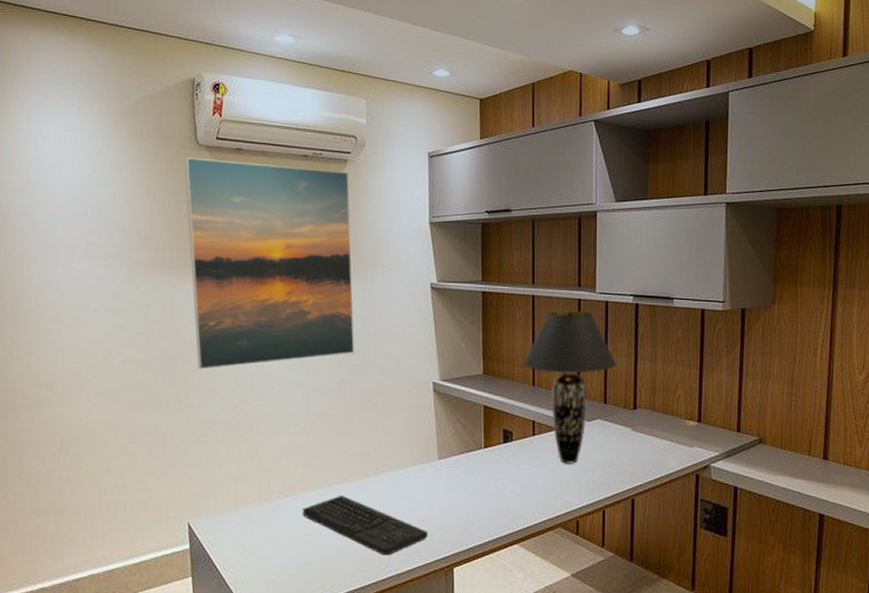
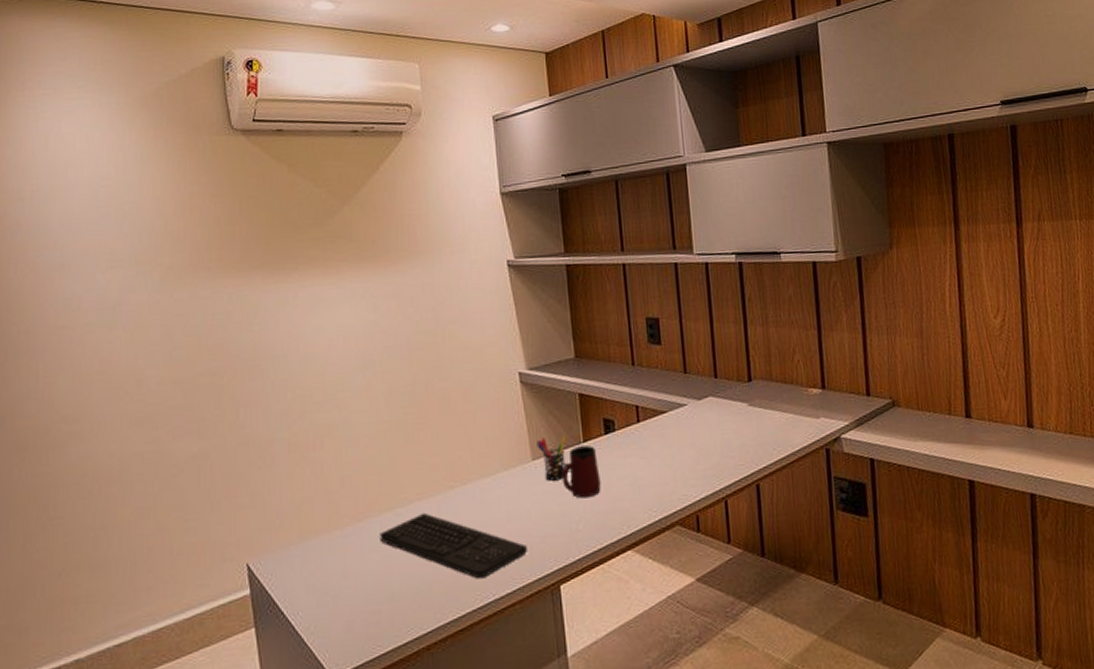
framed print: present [184,157,355,370] -> none [218,143,427,384]
pen holder: none [443,440,470,478] -> present [536,435,567,481]
mug: none [463,451,496,496] -> present [561,445,601,499]
table lamp: present [523,311,617,464] -> none [619,276,725,452]

